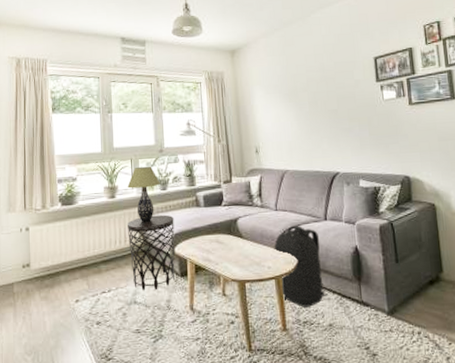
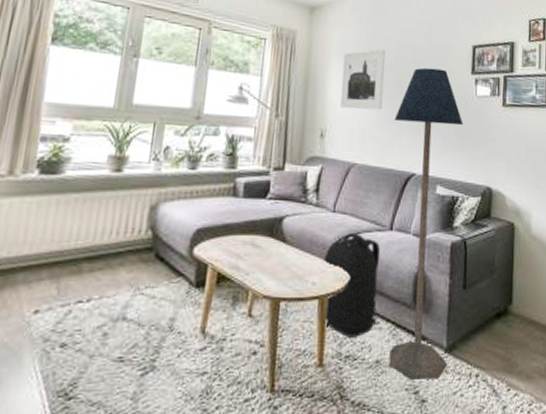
table lamp: present [127,166,160,223] -> none [142,134,190,211]
side table: present [128,214,175,291] -> none [126,201,200,304]
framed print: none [264,75,302,128] -> present [340,49,385,110]
floor lamp: none [314,82,392,338] -> present [389,67,463,380]

